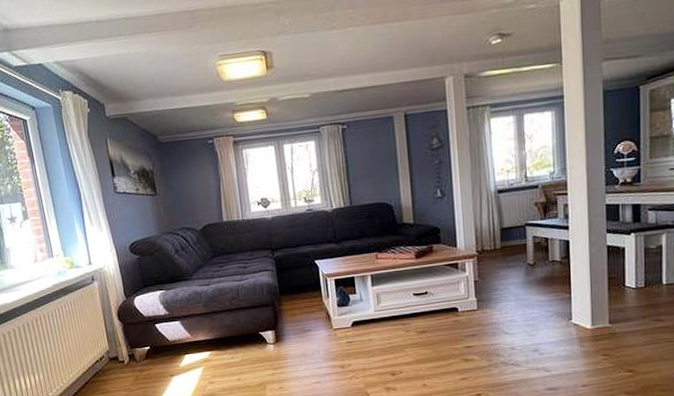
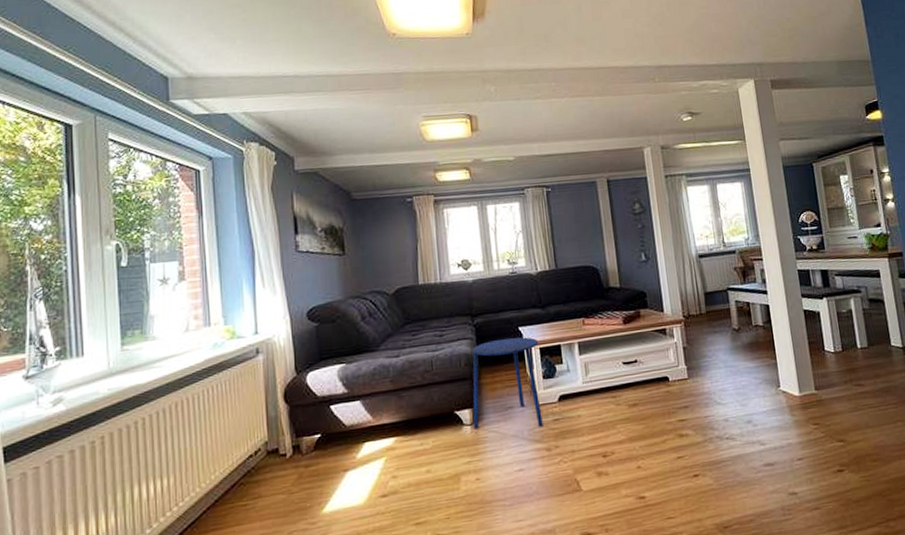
side table: none [273,269,338,348] -> present [472,337,543,430]

